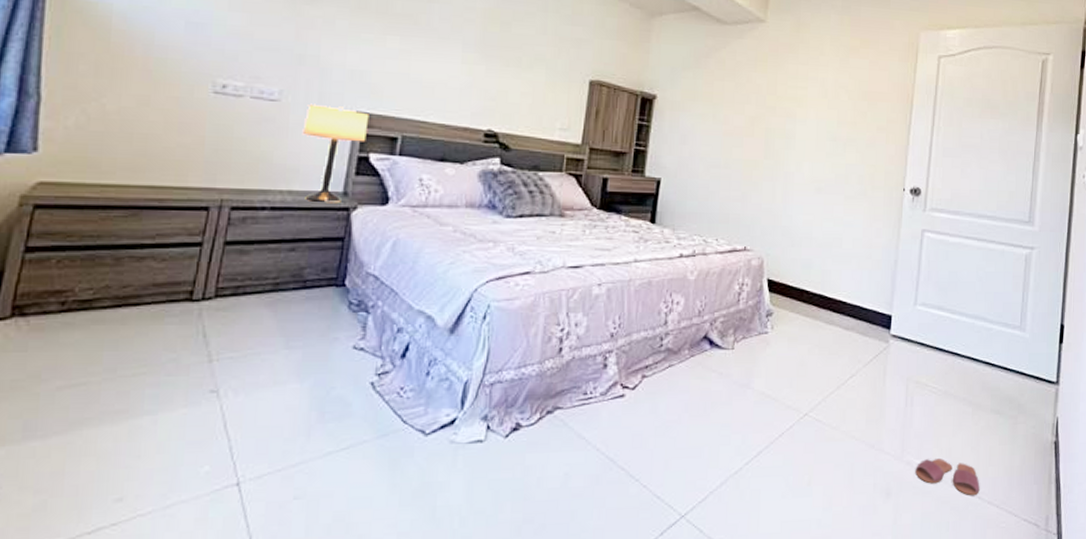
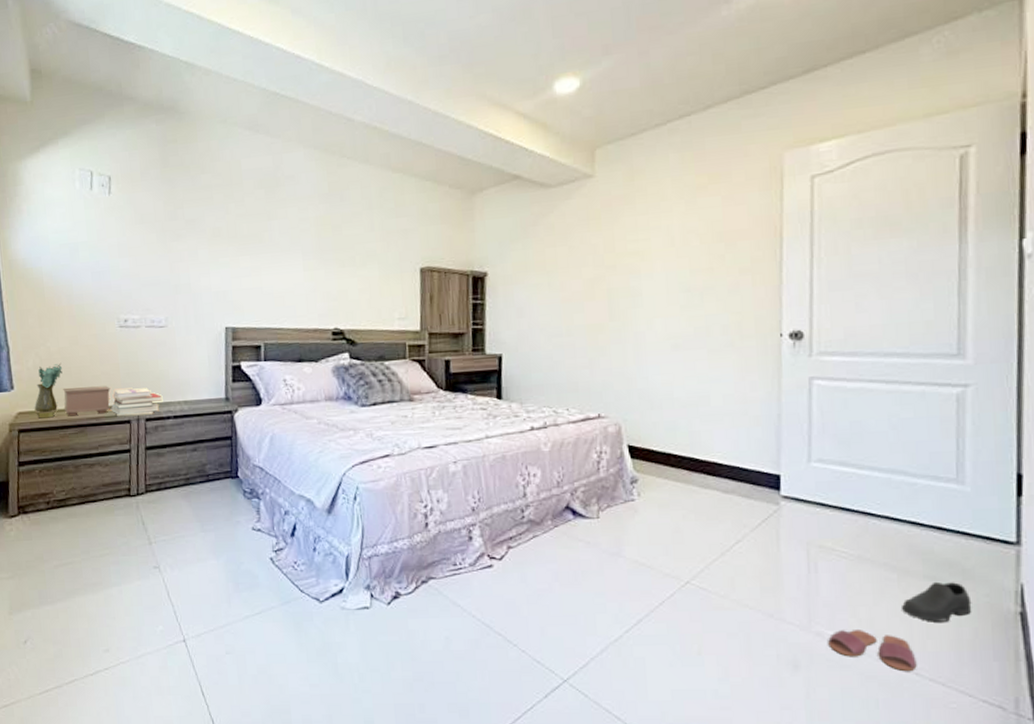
vase: none [65,125,120,194] -> present [34,362,62,419]
jewelry box: none [112,159,188,195] -> present [63,386,111,417]
books: none [184,168,258,203] -> present [111,388,162,417]
table lamp: present [302,105,369,204] -> none [187,326,236,409]
shoe: none [973,415,1023,452] -> present [902,581,972,624]

